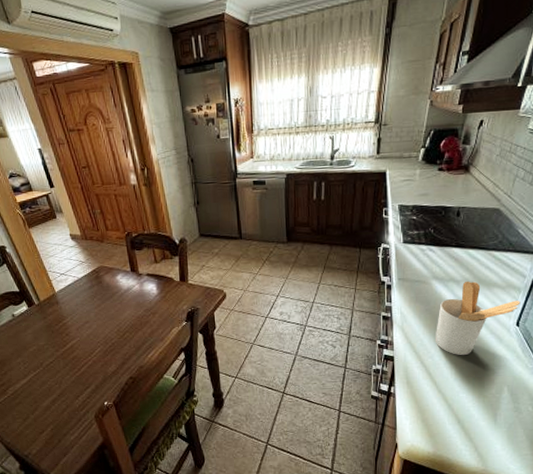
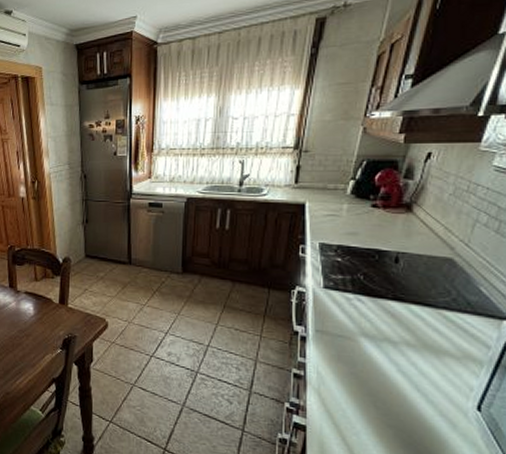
utensil holder: present [435,281,520,356] -> none [361,343,483,439]

